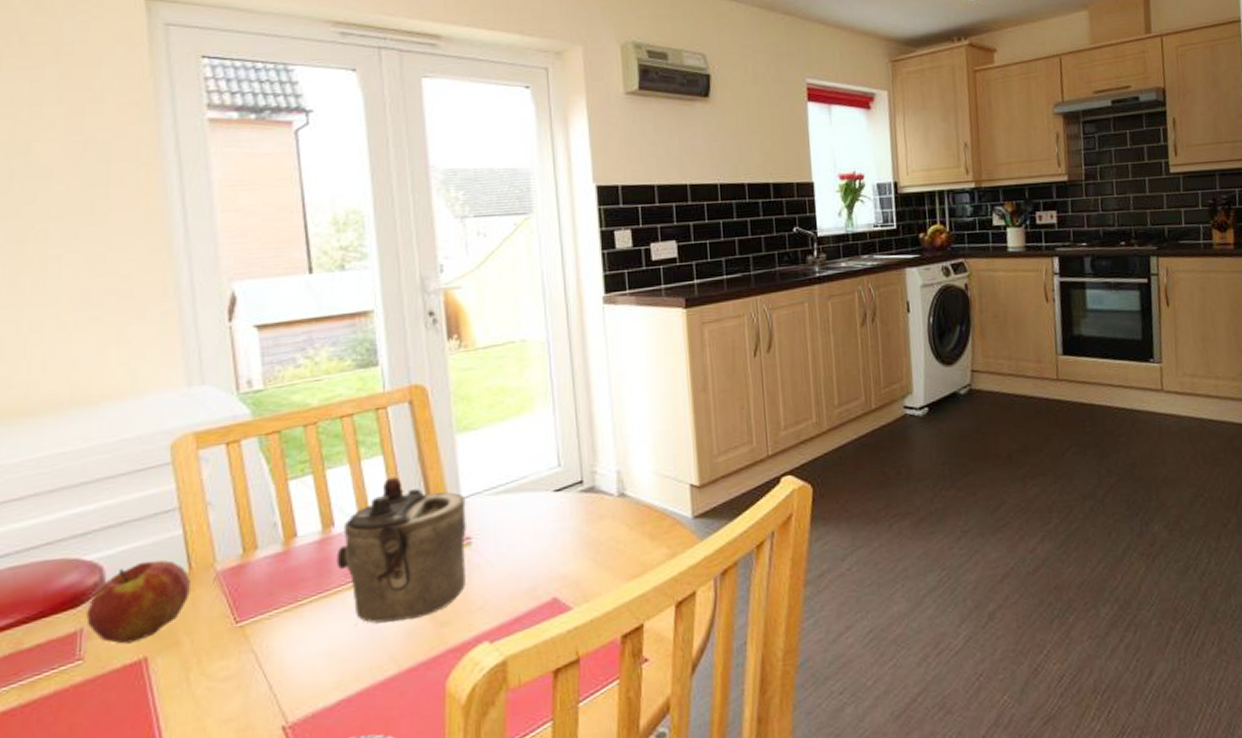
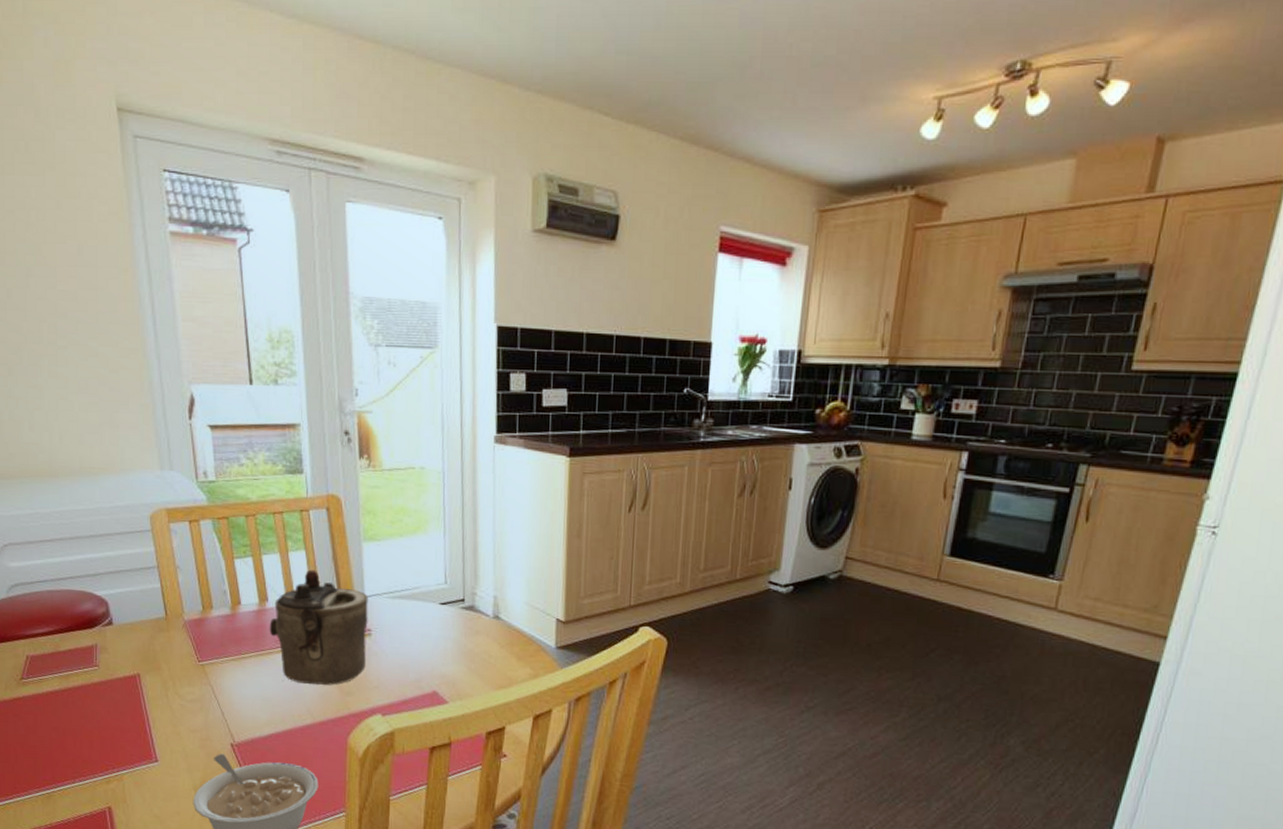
apple: present [86,559,190,645] -> none [99,603,167,662]

